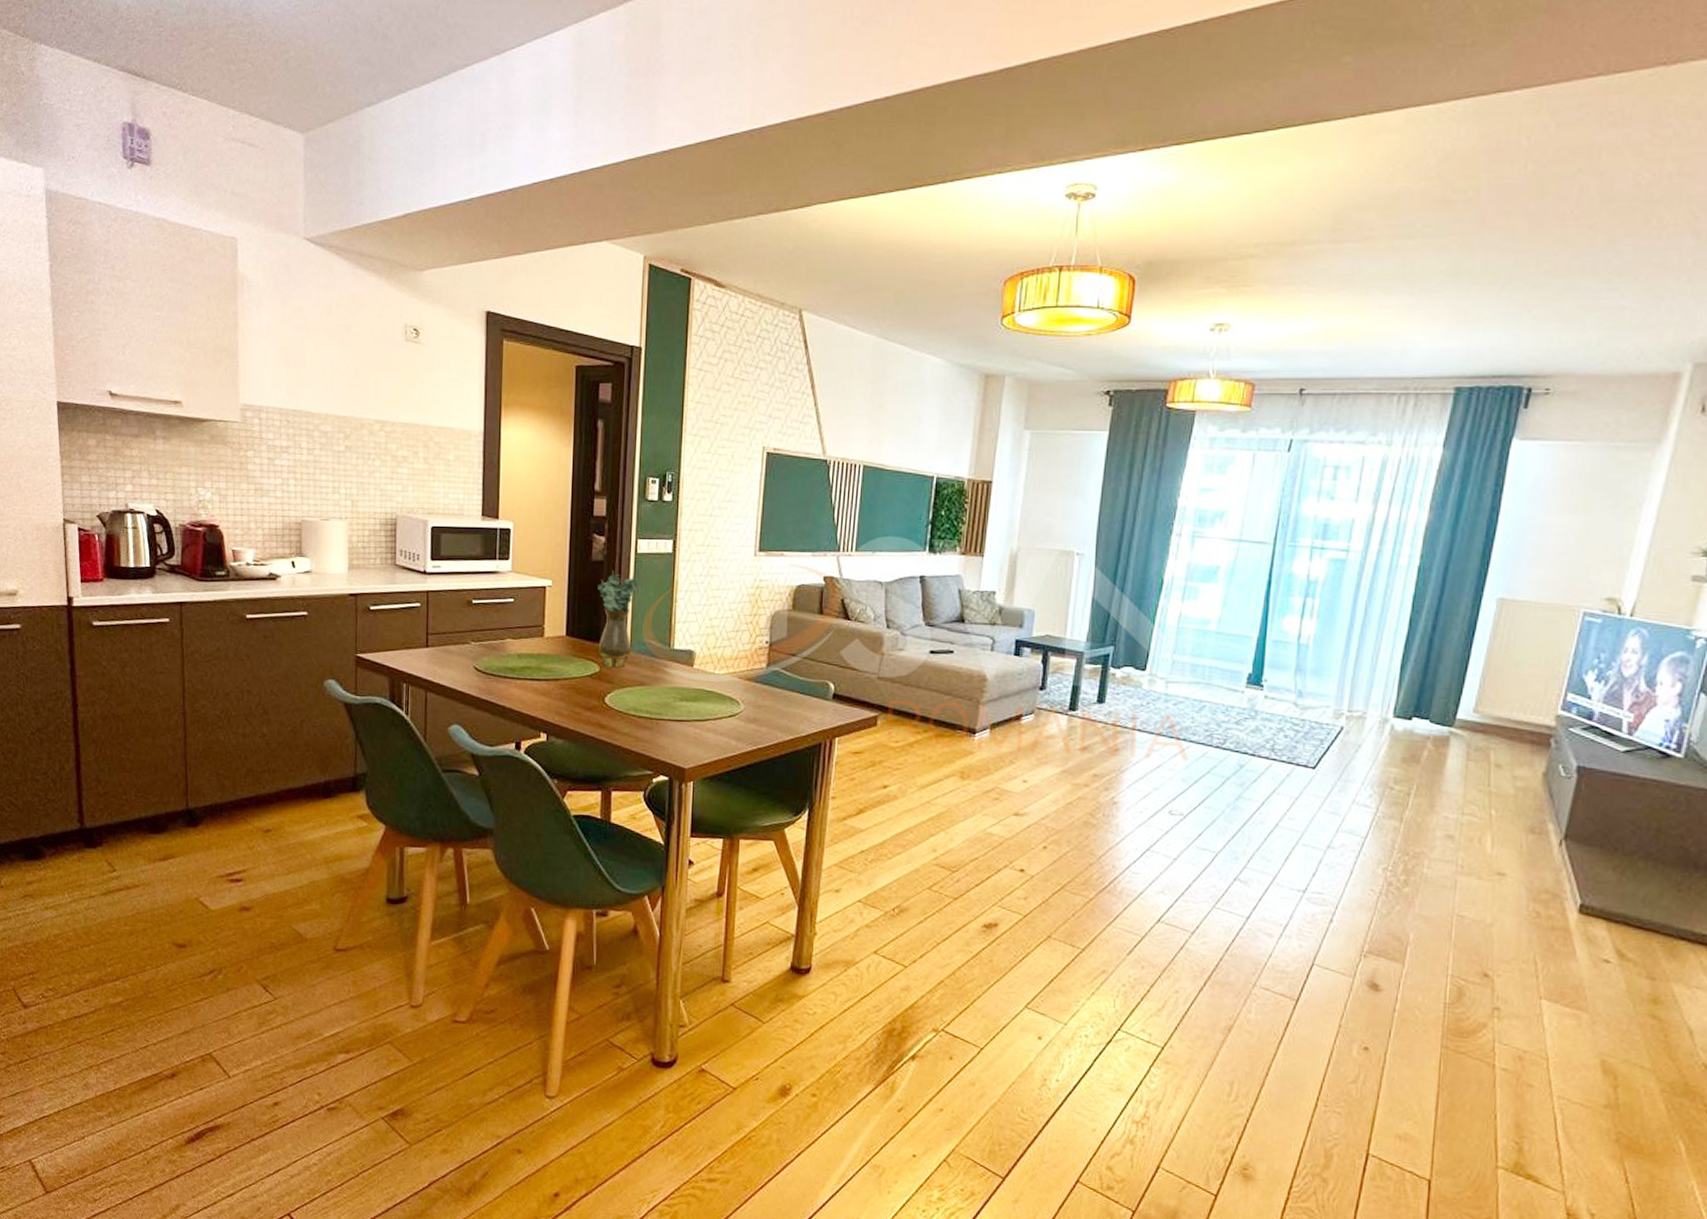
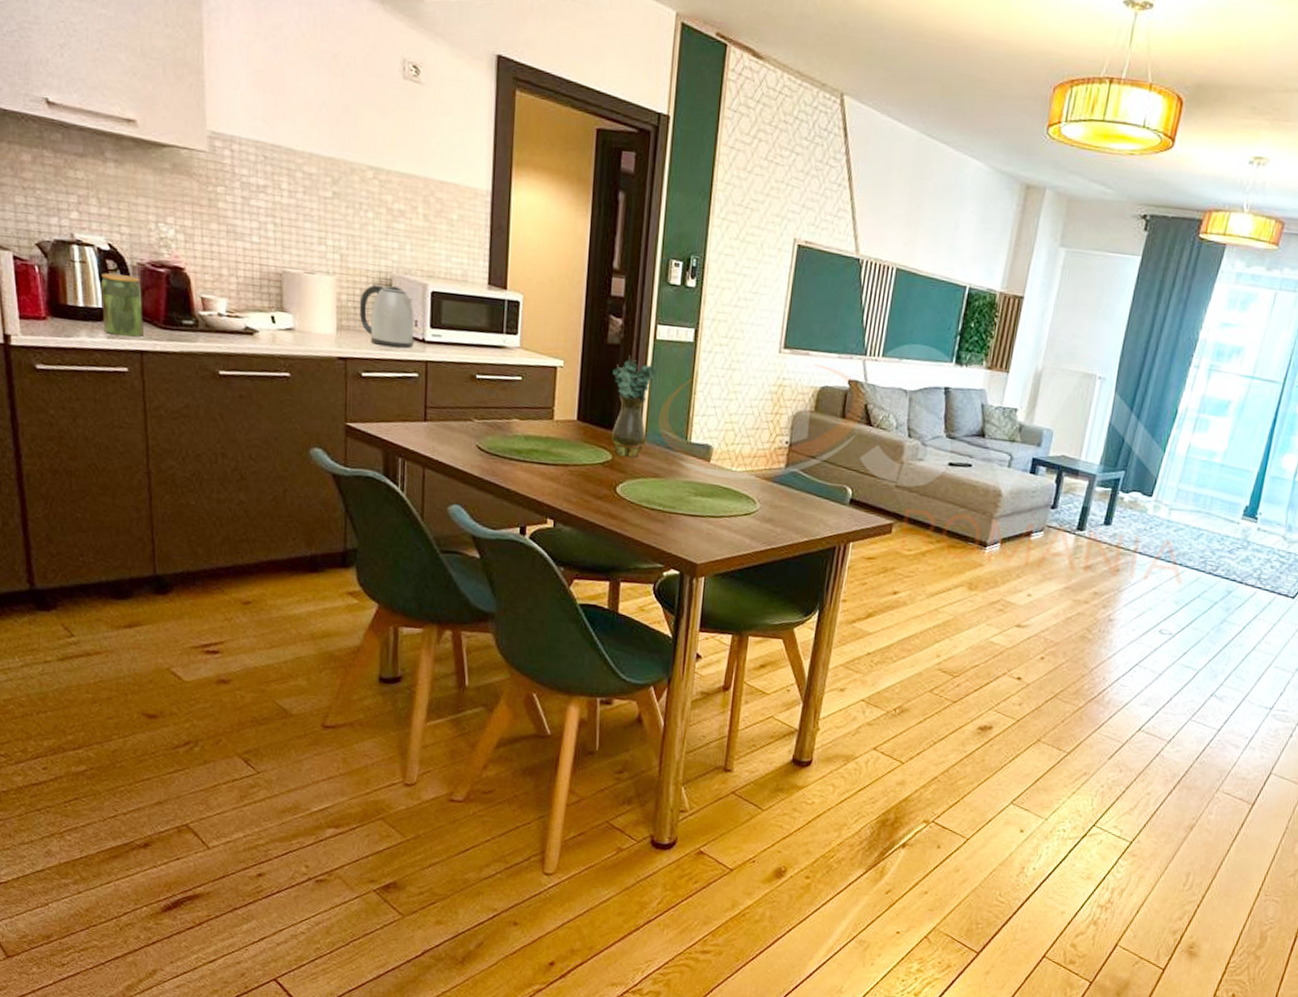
jar: none [148,536,183,590] -> present [100,273,143,337]
kettle: none [368,525,417,582] -> present [359,284,415,349]

